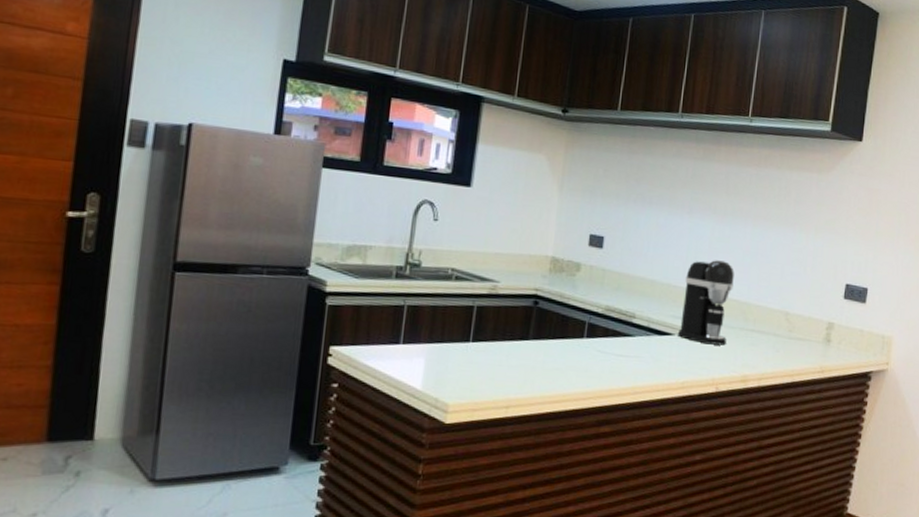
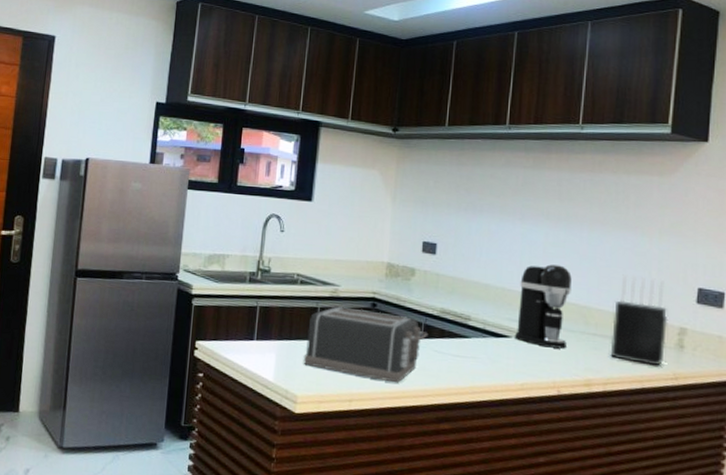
toaster: none [456,304,592,386] -> present [303,306,429,383]
knife block: none [765,270,819,360] -> present [610,274,668,366]

